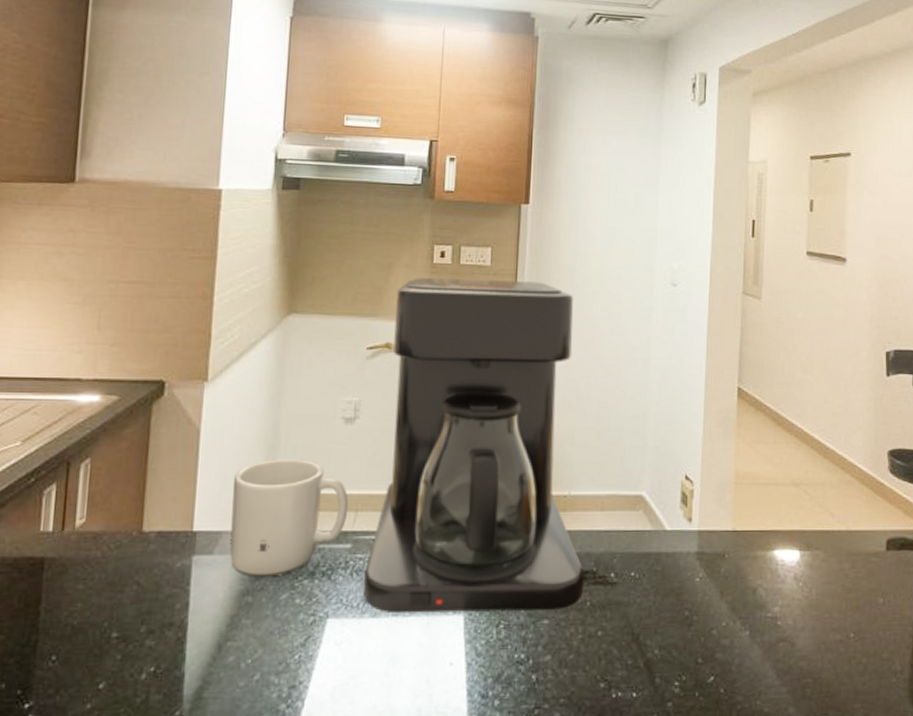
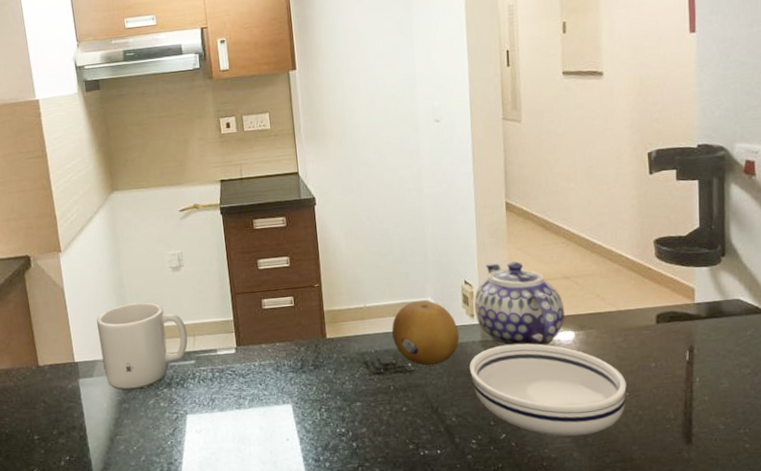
coffee maker: present [363,278,584,614] -> none [195,136,387,407]
fruit: none [597,495,673,579] -> present [392,301,460,366]
bowl: none [680,560,852,686] -> present [469,343,627,437]
teapot: none [693,457,791,566] -> present [474,261,565,346]

